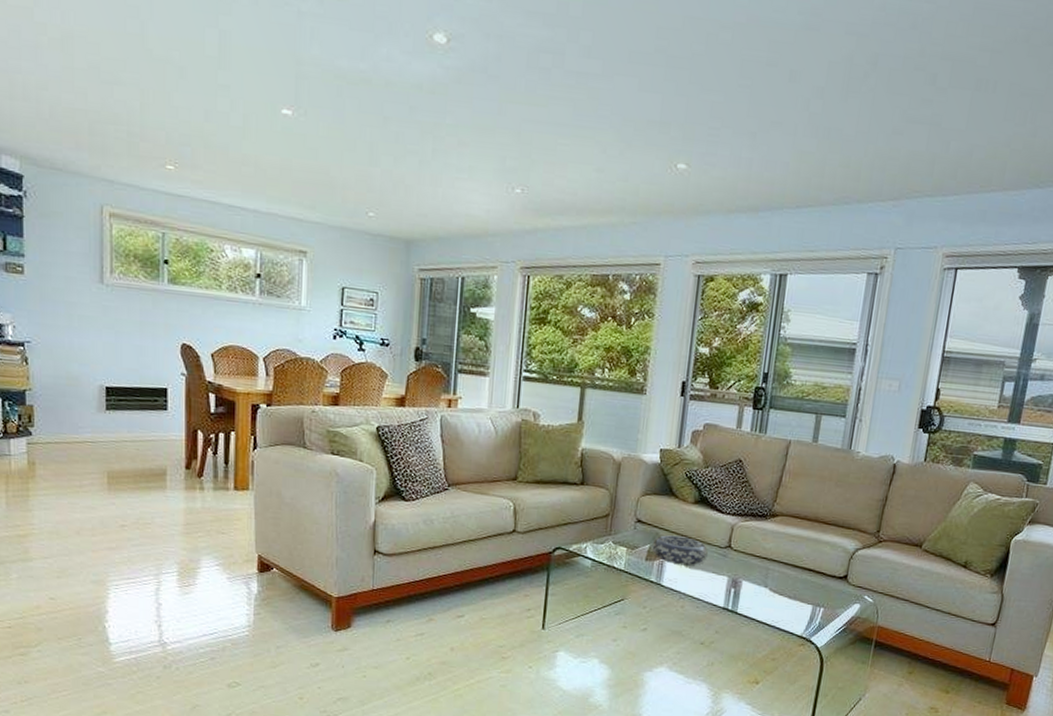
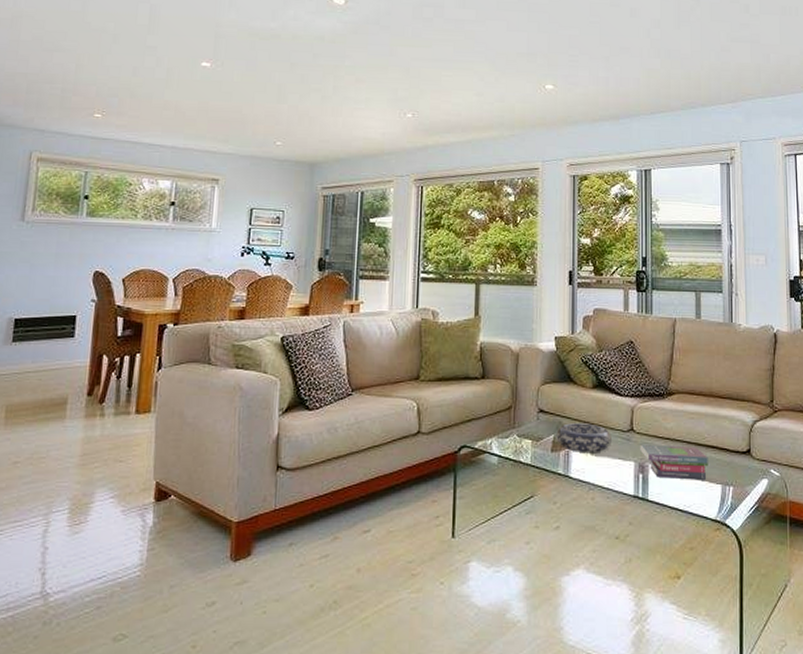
books: none [735,561,803,600] -> present [640,444,708,480]

